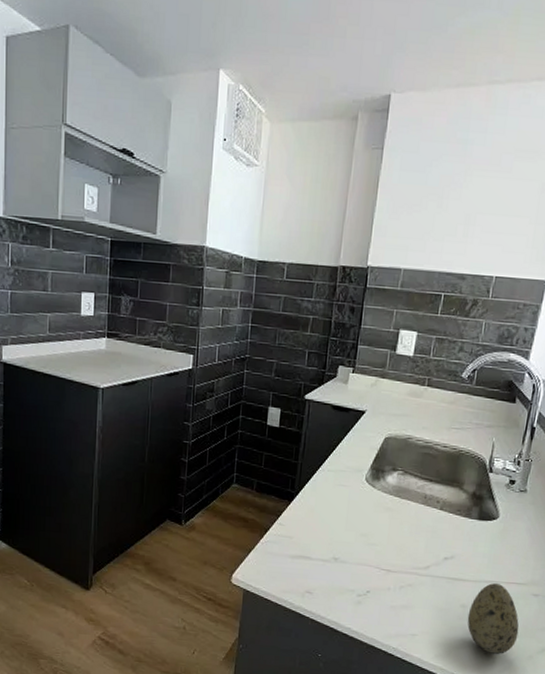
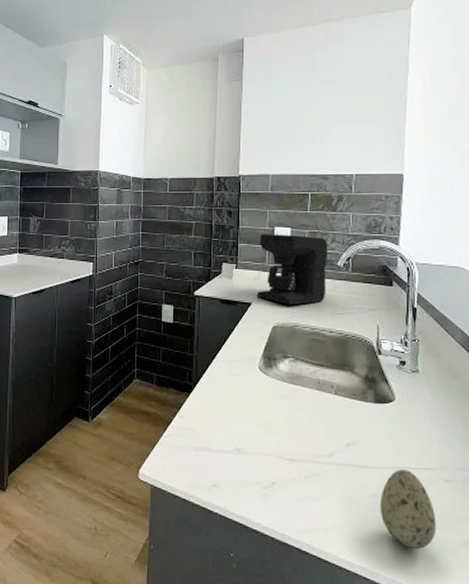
coffee maker: none [372,336,455,417] -> present [256,234,328,305]

